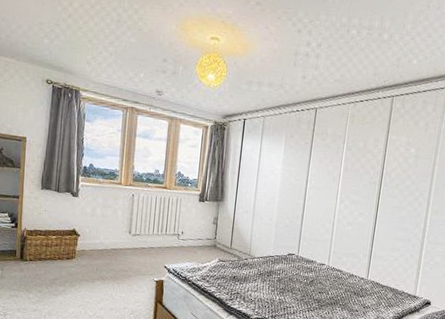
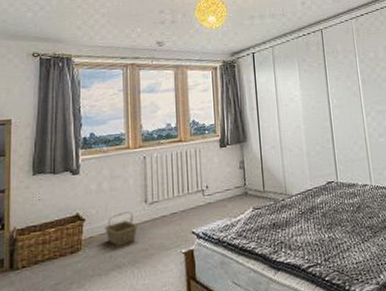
basket: none [94,236,121,263] -> present [105,211,138,246]

